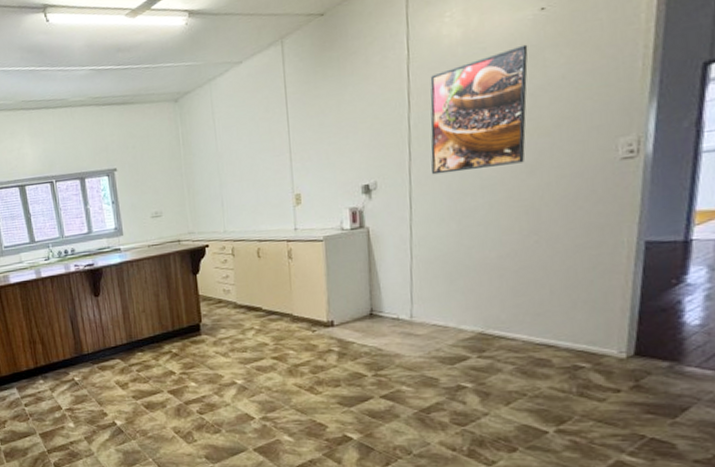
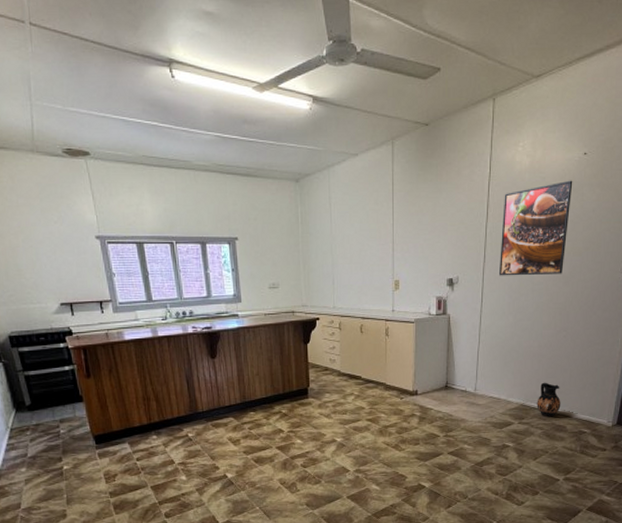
ceramic jug: none [502,302,540,348] -> present [537,382,561,417]

